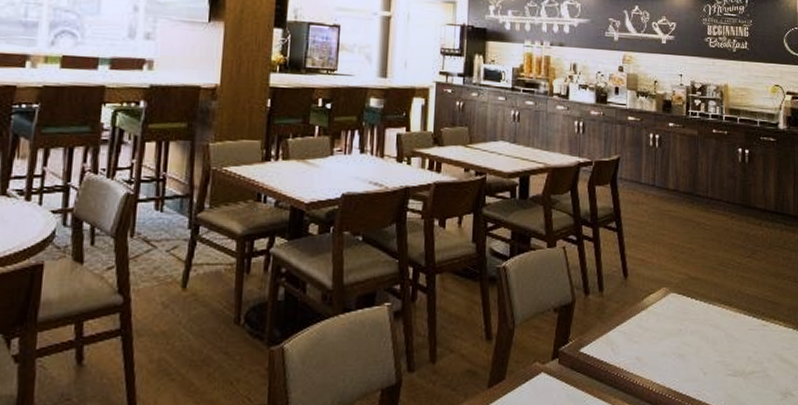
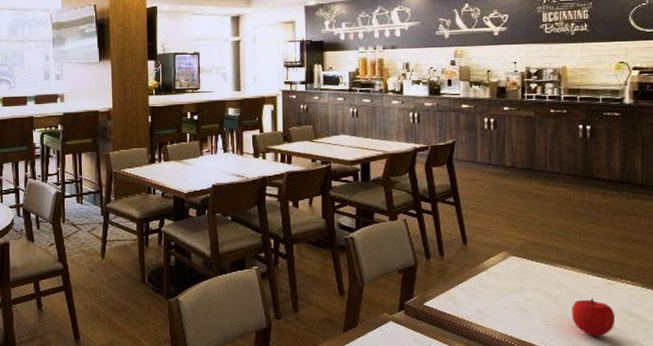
fruit: none [728,342,769,386] -> present [572,298,616,337]

